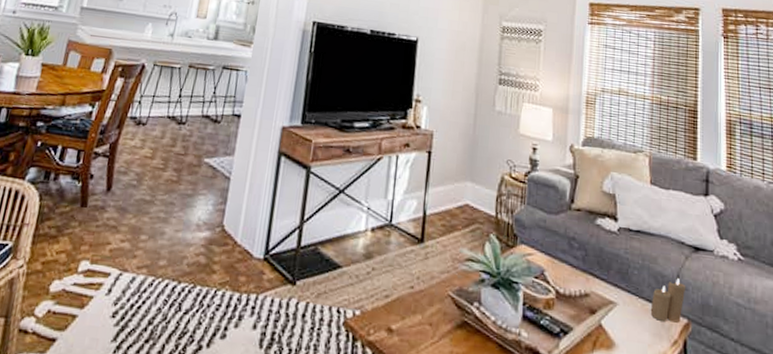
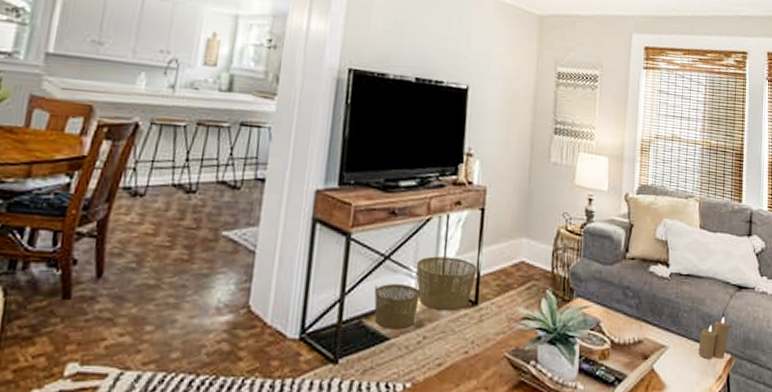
basket: none [329,215,372,259] -> present [374,284,421,330]
basket: none [367,193,424,246] -> present [416,256,477,311]

